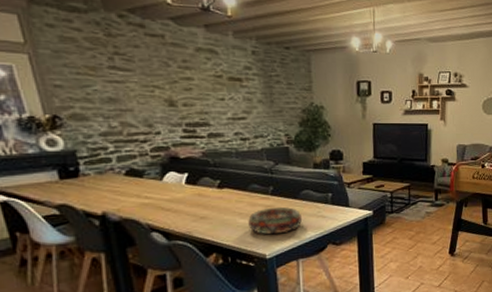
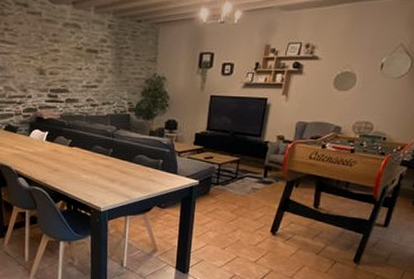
decorative bowl: present [248,207,303,235] -> none [90,167,135,192]

